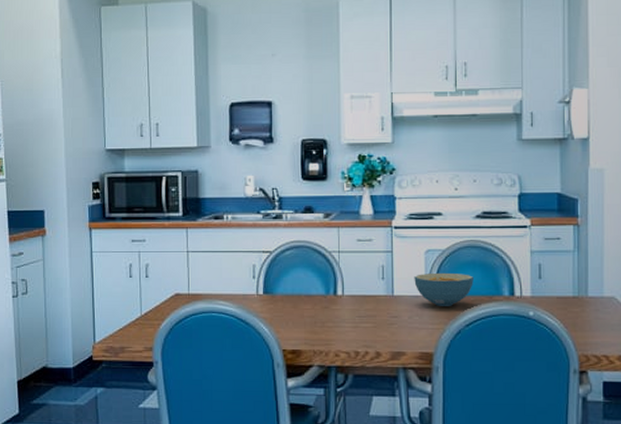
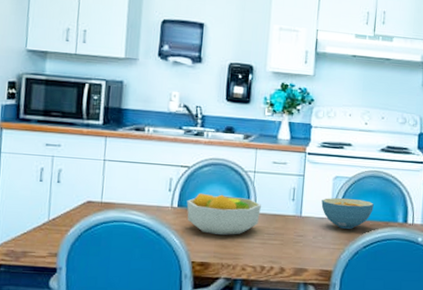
fruit bowl: none [272,278,349,321] -> present [186,193,261,236]

